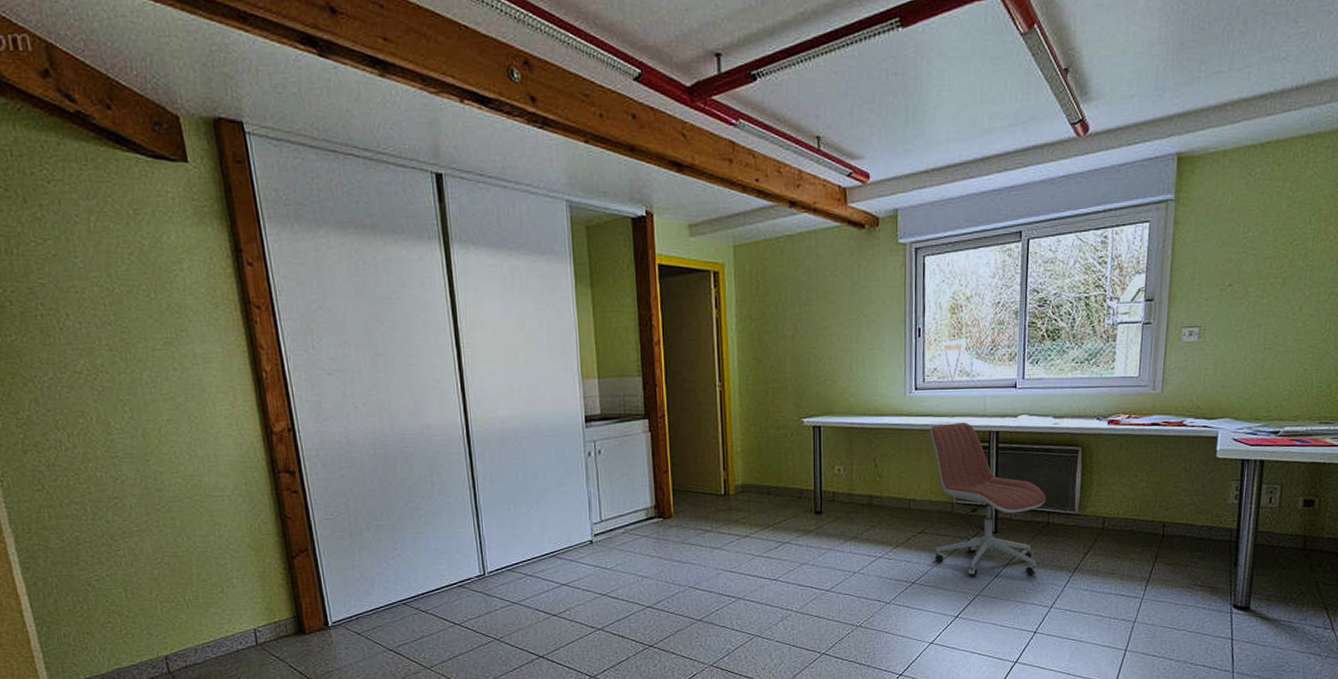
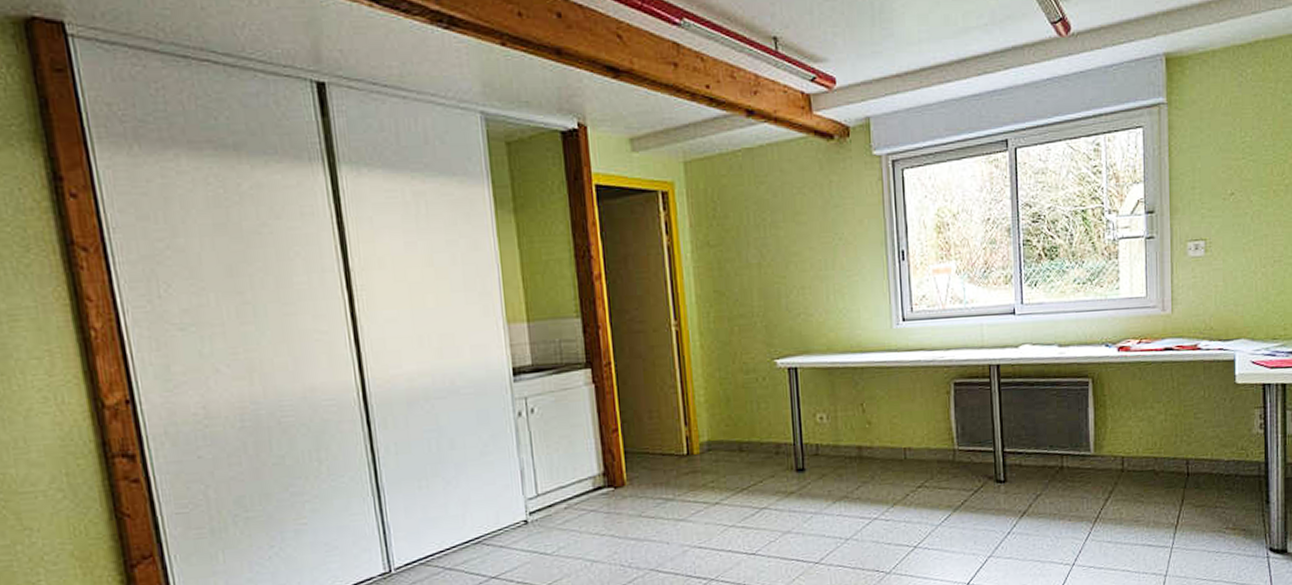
office chair: present [930,422,1046,577] -> none [923,355,1058,535]

